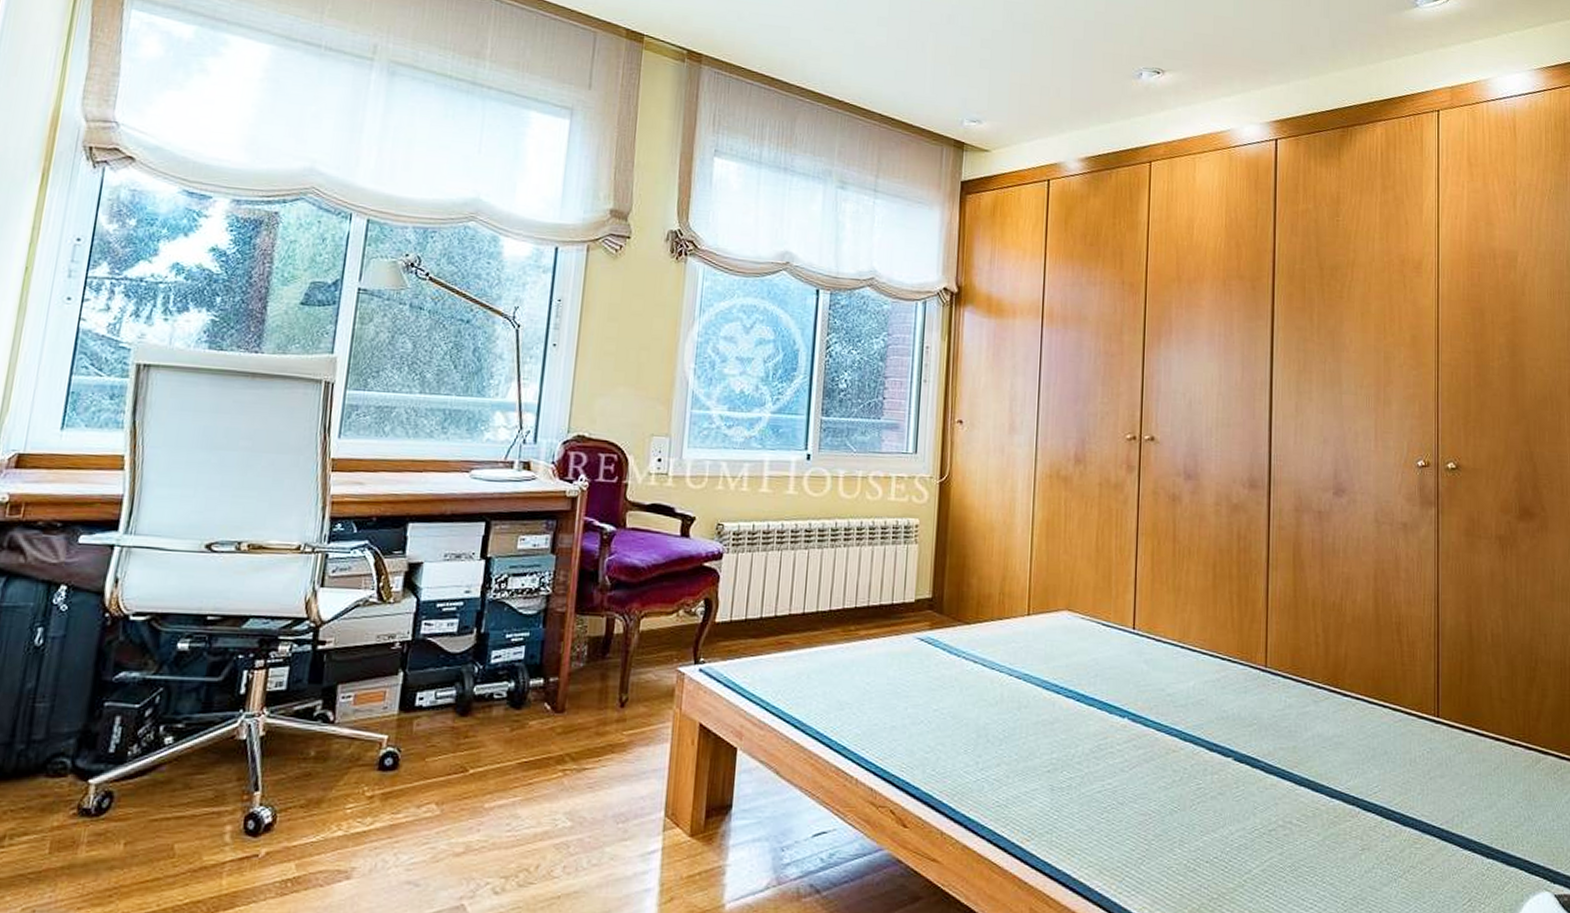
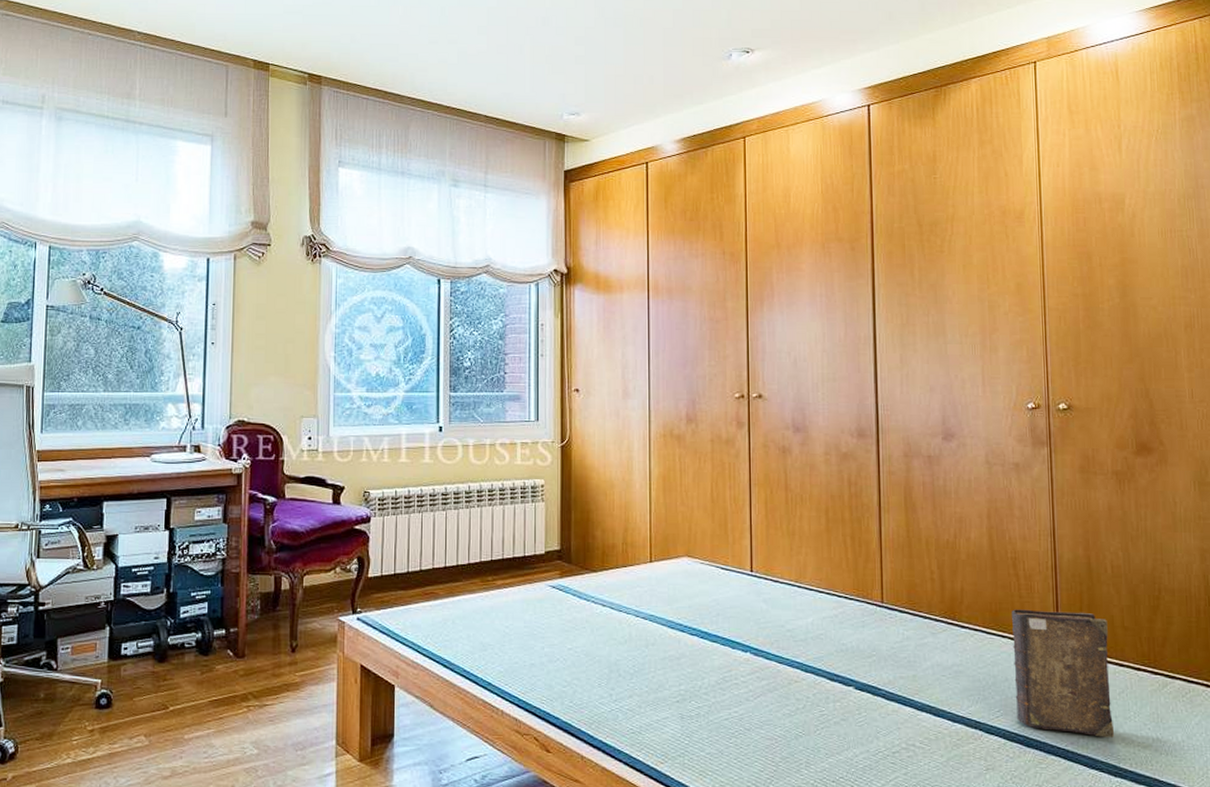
book: none [1393,677,1489,816] -> present [1012,609,1115,738]

